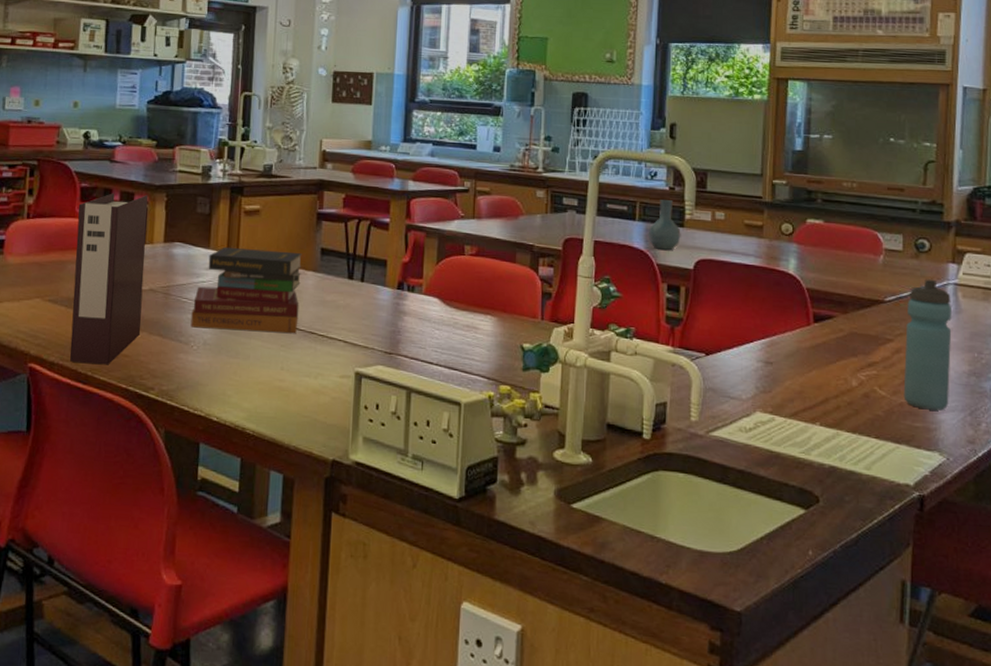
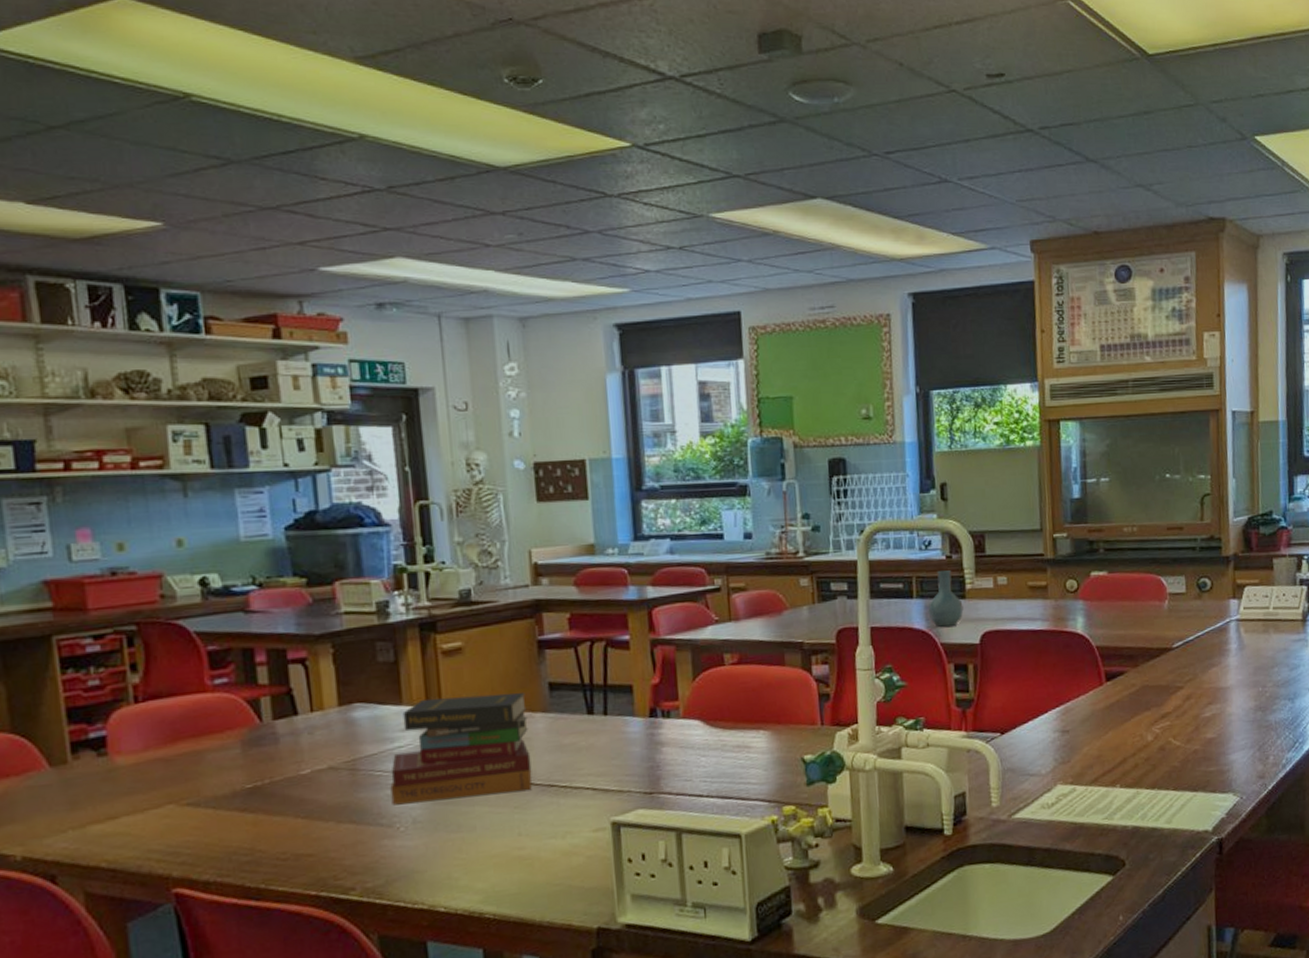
binder: present [69,193,149,365] -> none [208,649,326,876]
water bottle: present [903,279,952,411] -> none [1194,618,1239,753]

